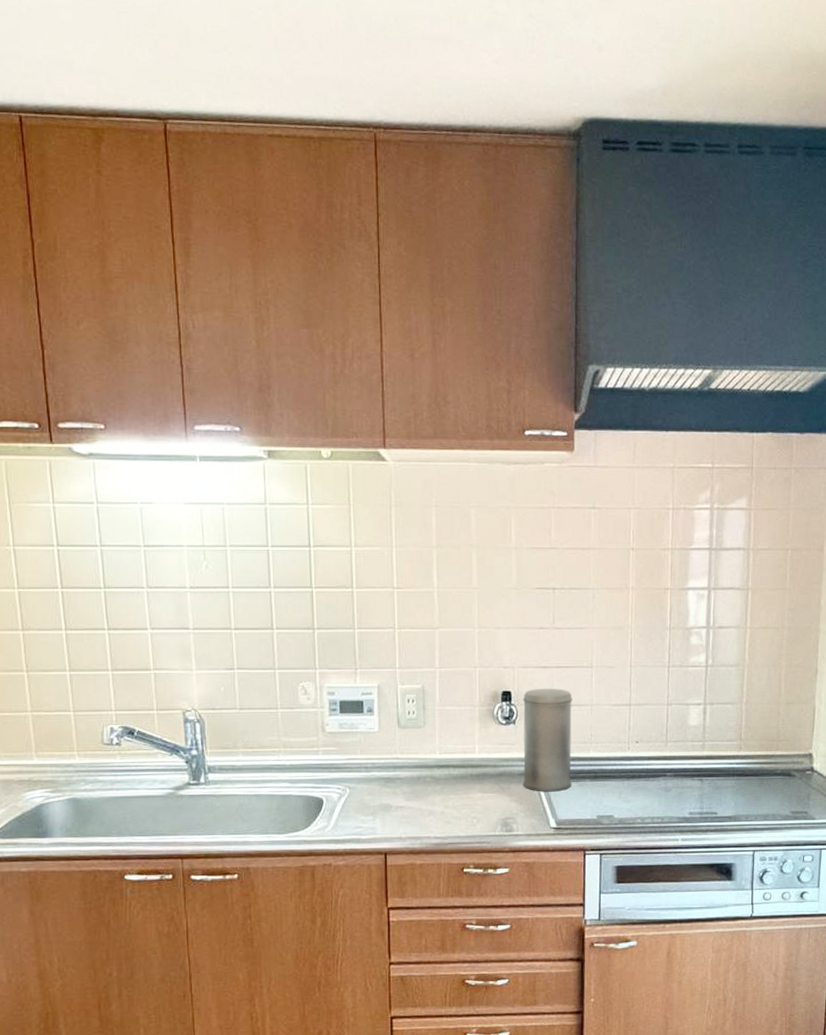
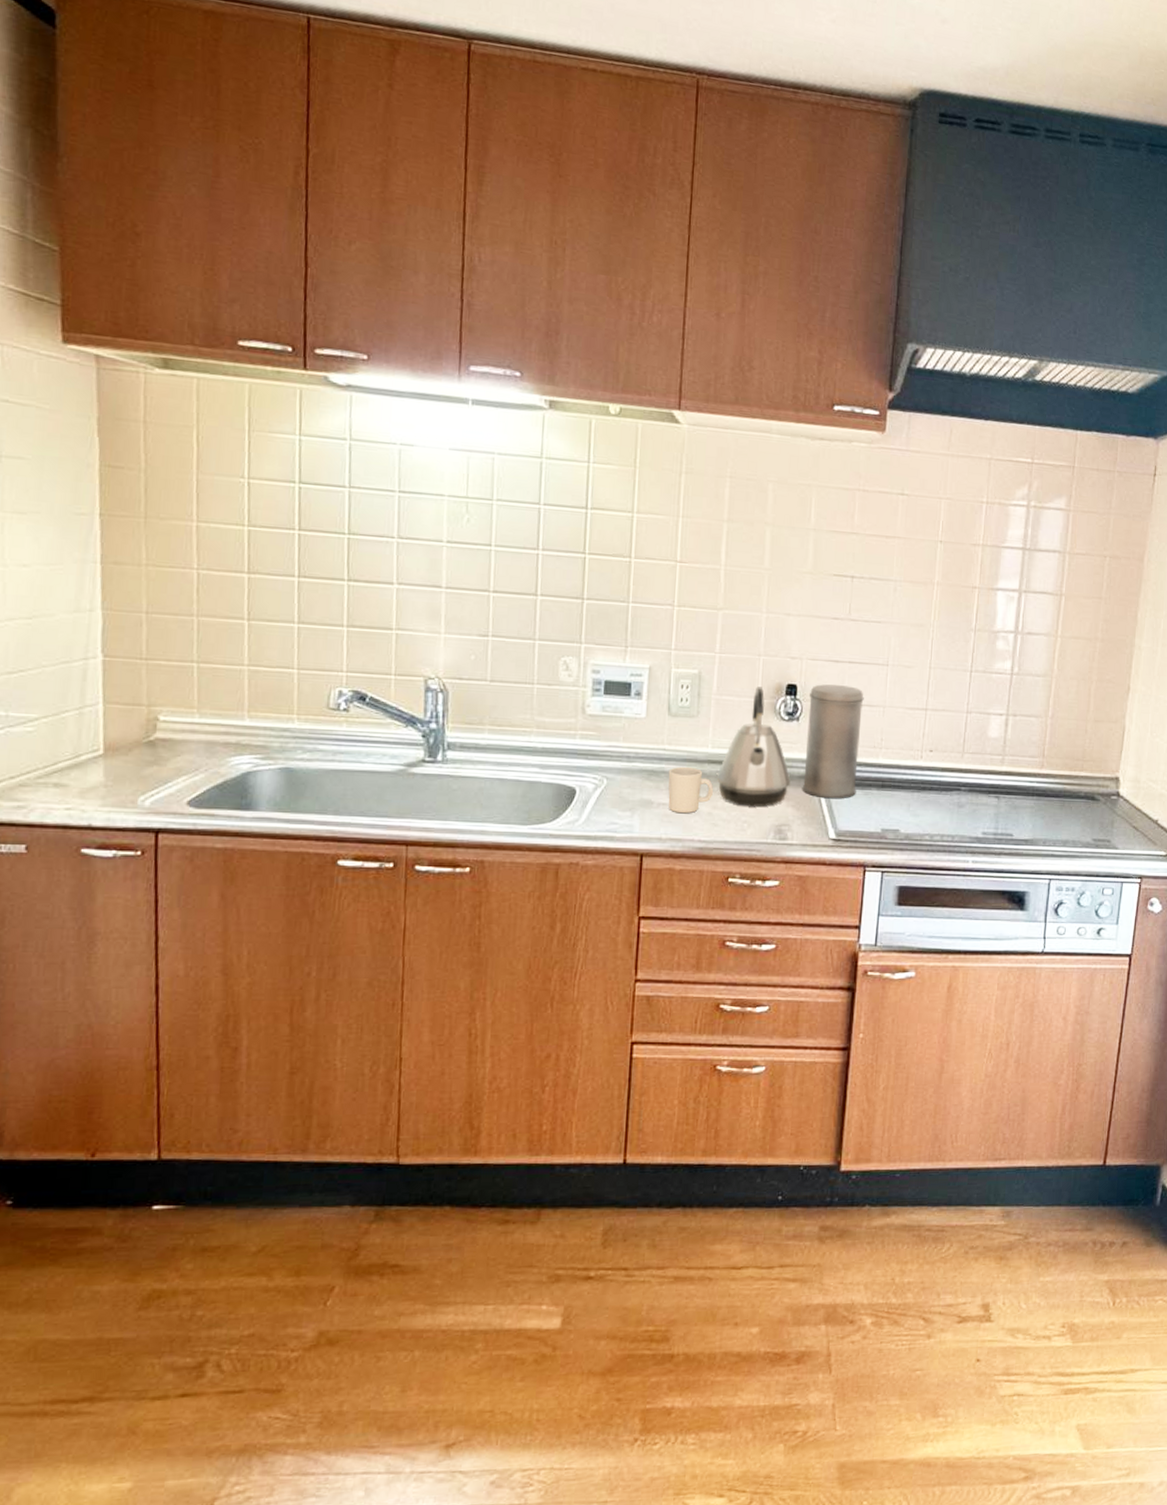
mug: none [403,772,445,815] -> present [668,766,714,814]
kettle: none [445,696,512,804] -> present [716,686,791,806]

